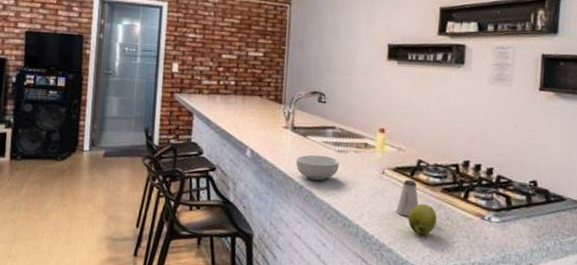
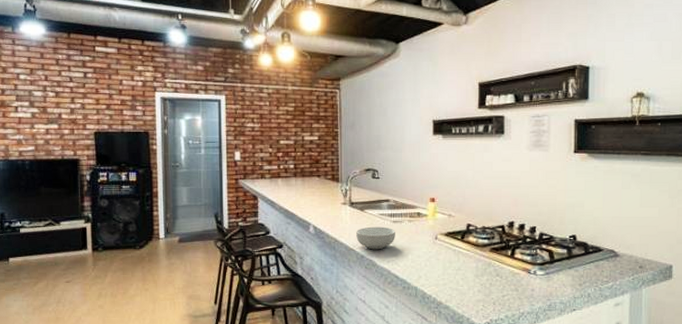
saltshaker: present [396,179,419,217] -> none [450,243,470,276]
apple: present [408,203,437,235] -> none [461,263,487,292]

